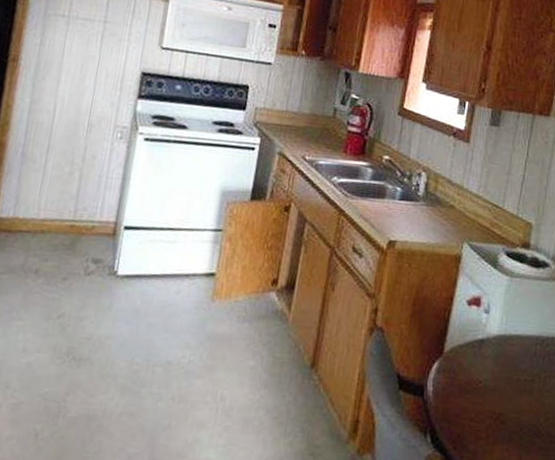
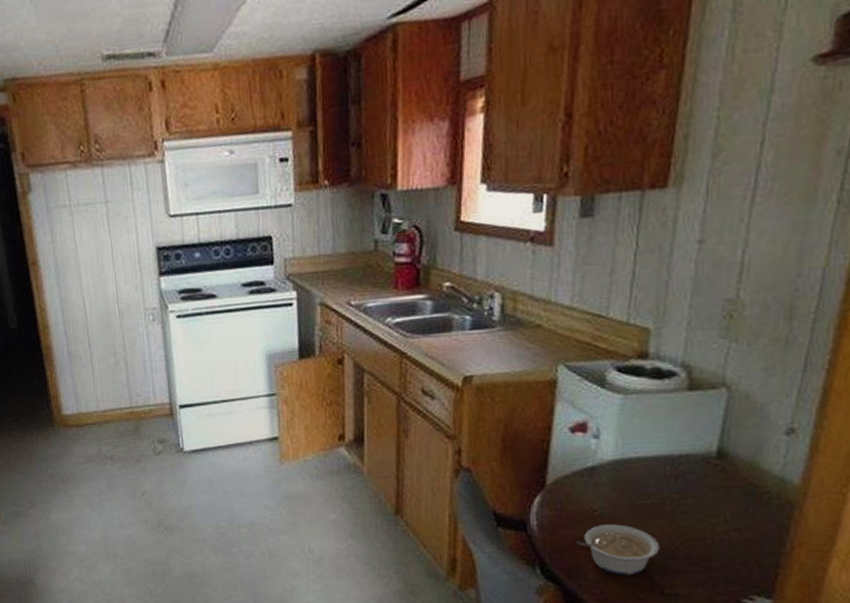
legume: none [462,396,528,450] -> present [575,524,659,575]

